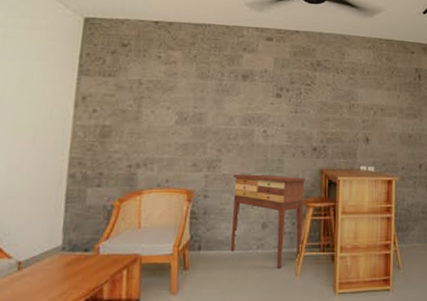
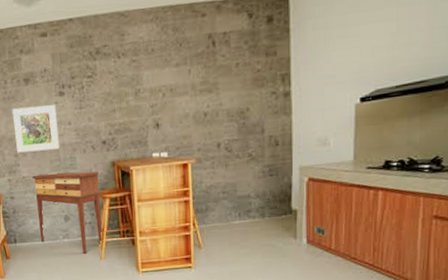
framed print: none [221,101,271,150] -> present [12,105,60,153]

